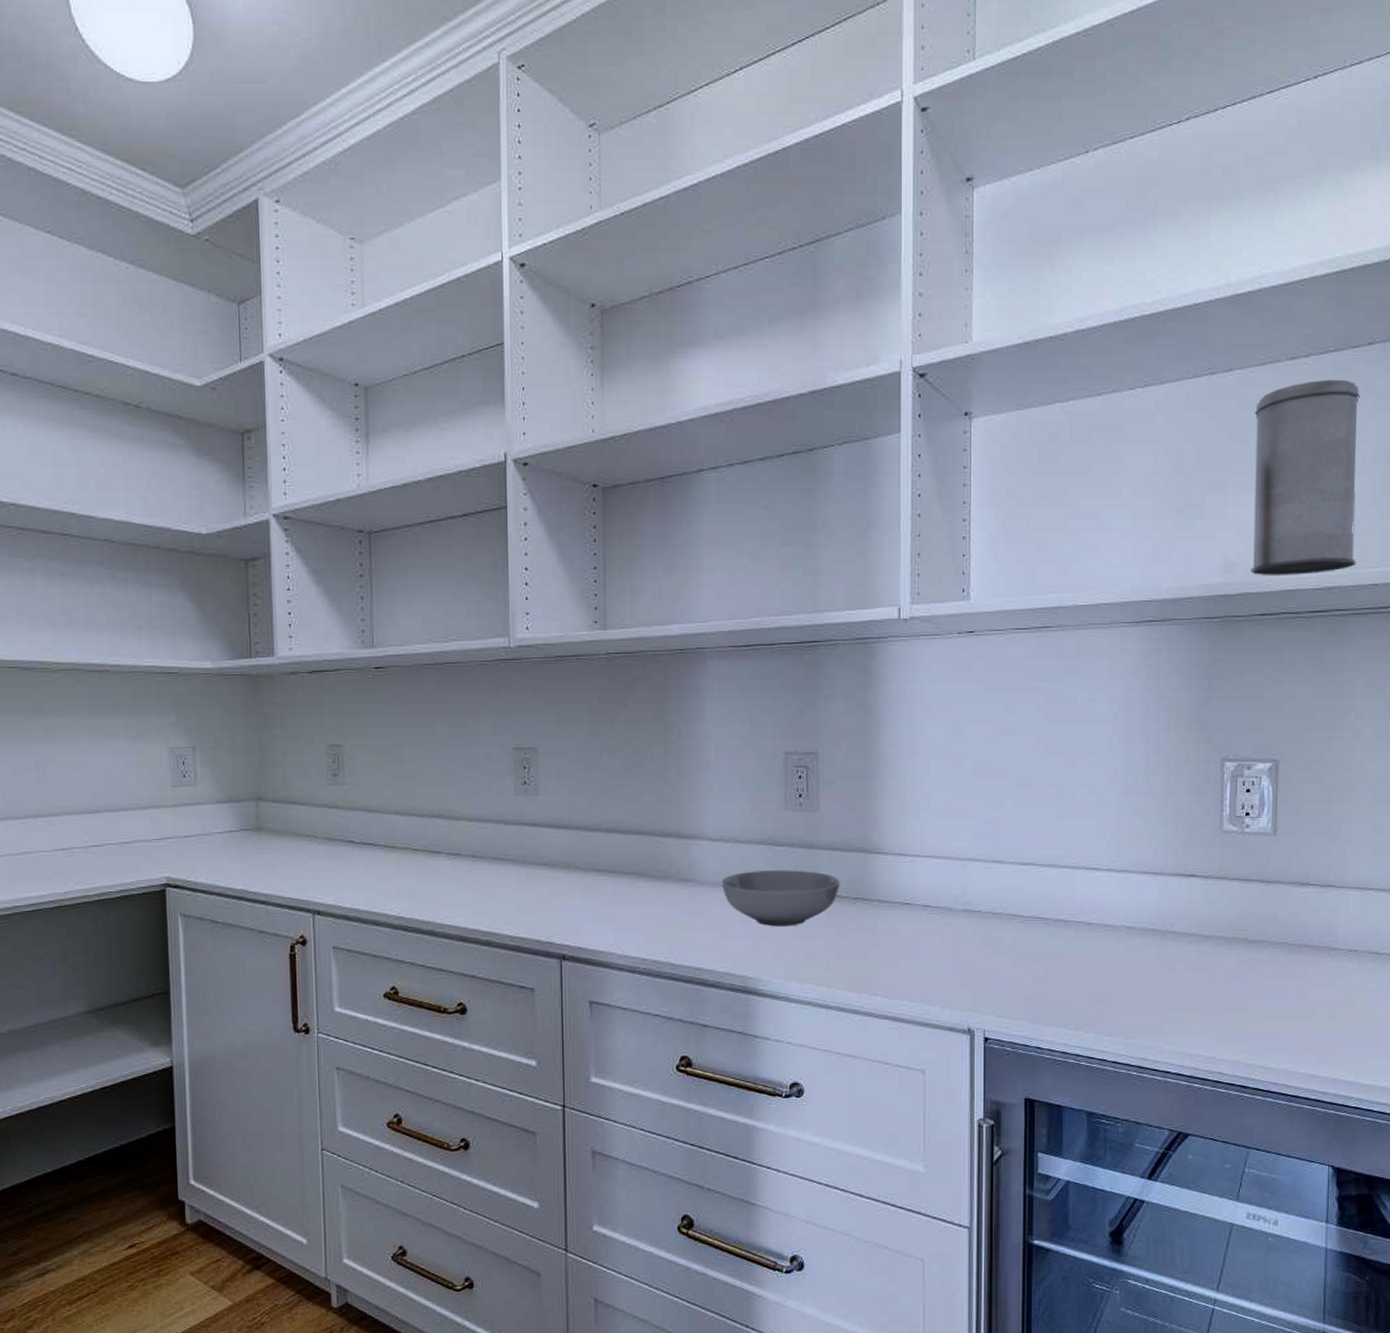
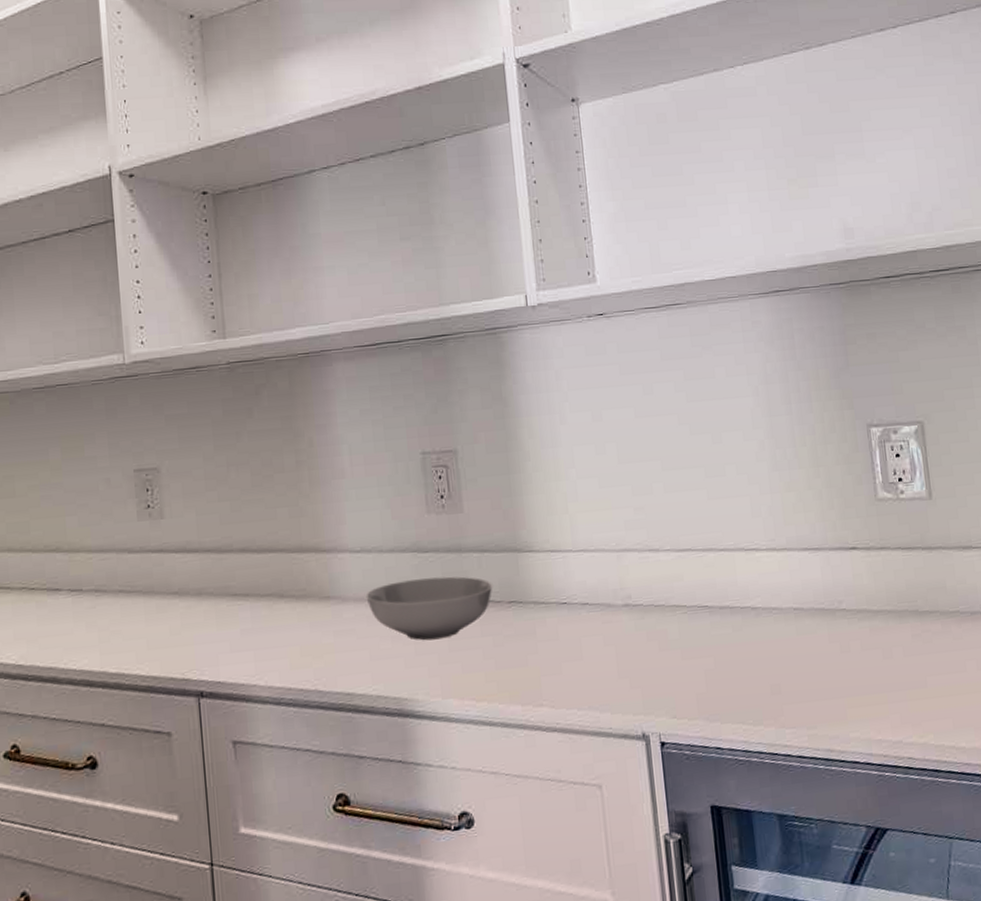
canister: present [1251,379,1361,575] -> none [852,47,971,239]

